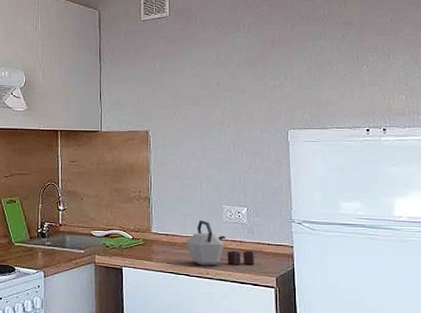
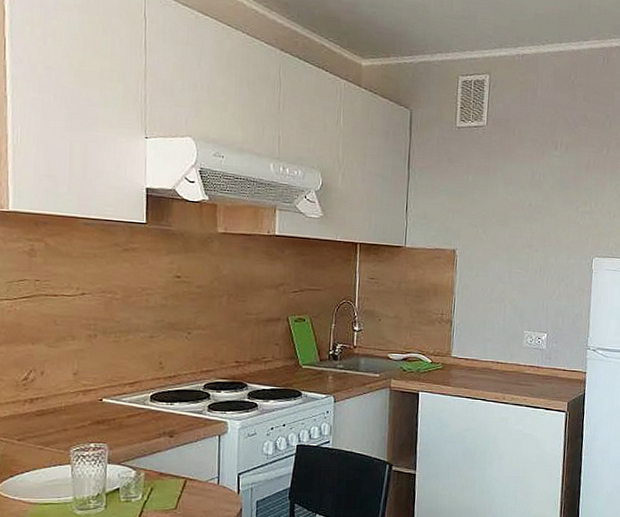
kettle: present [186,220,255,266] -> none [485,345,551,391]

